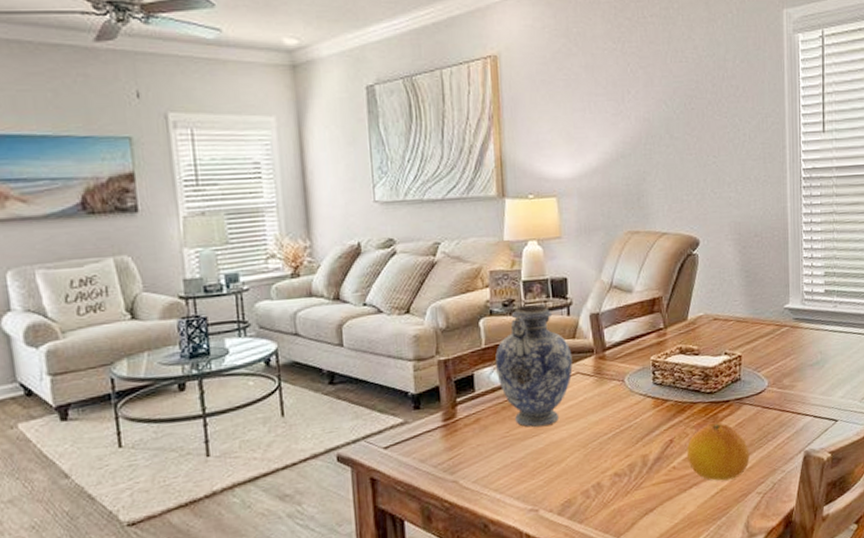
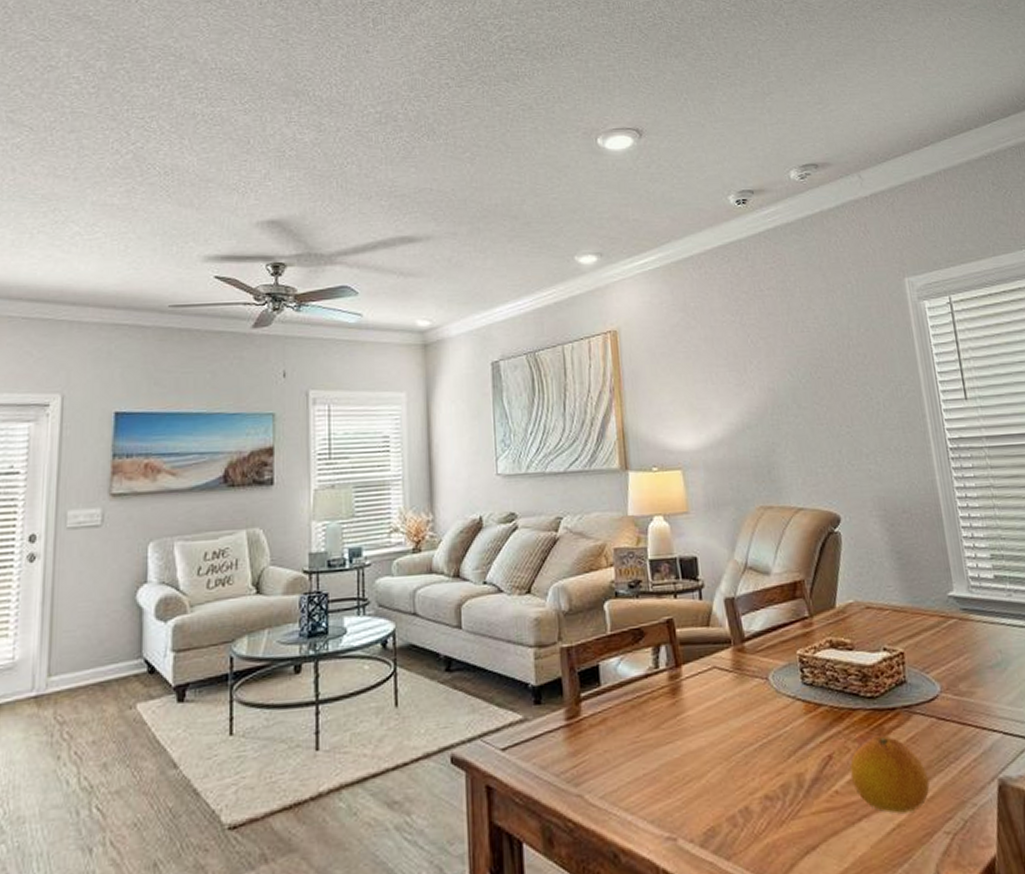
decorative vase: present [495,303,573,427] -> none [622,585,709,732]

